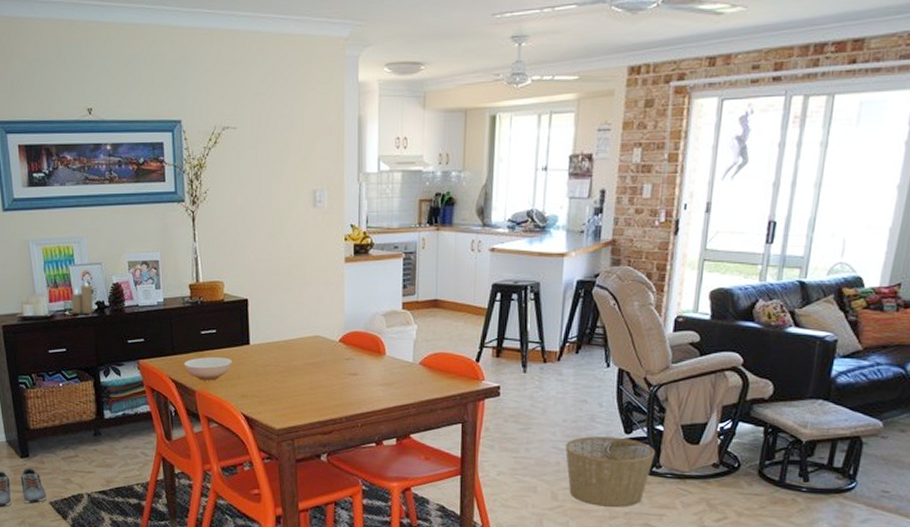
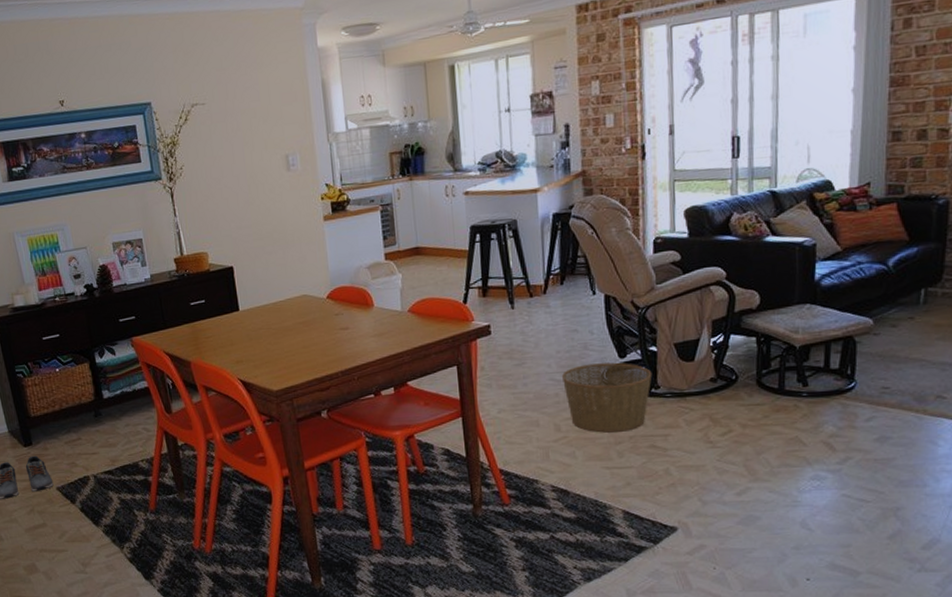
candle: present [71,281,94,315] -> none [59,266,84,300]
bowl: present [184,357,232,381] -> none [176,326,224,351]

